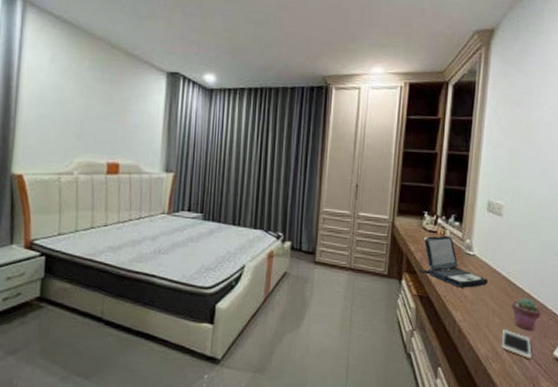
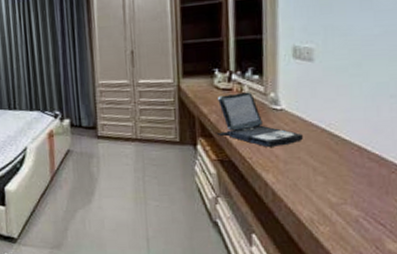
cell phone: present [501,330,532,359] -> none [327,188,371,219]
potted succulent: present [511,297,541,331] -> none [337,150,379,187]

